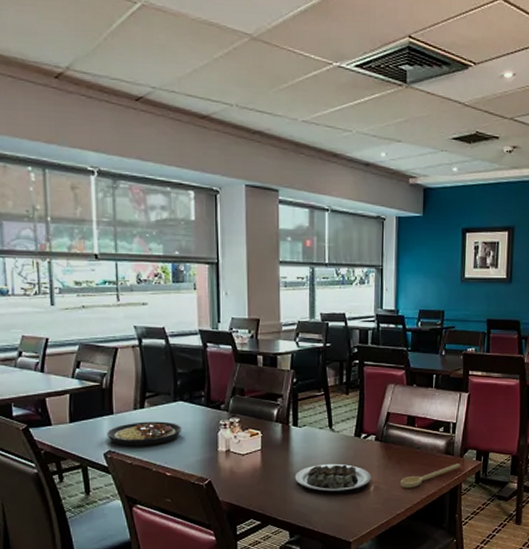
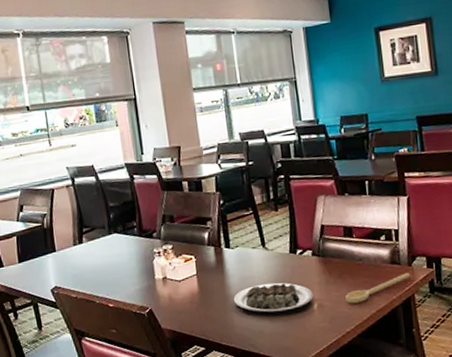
plate: present [107,421,183,446] -> none [52,254,120,281]

